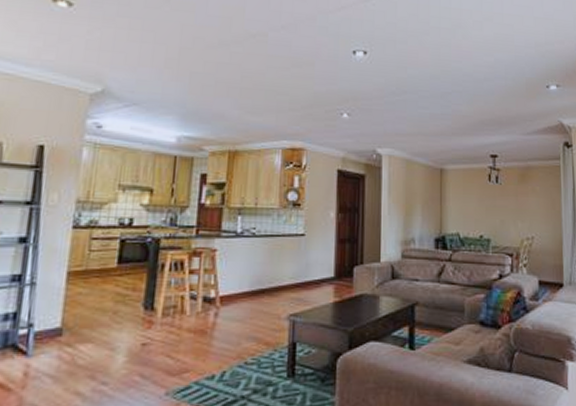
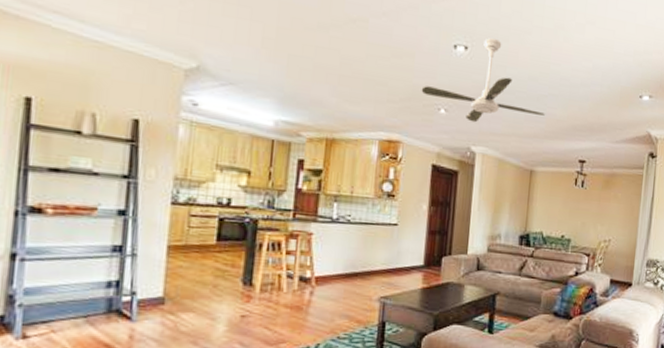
ceiling fan: none [322,42,450,125] -> present [421,38,545,123]

